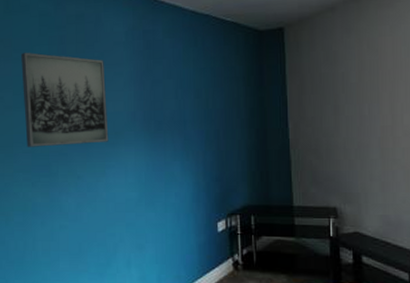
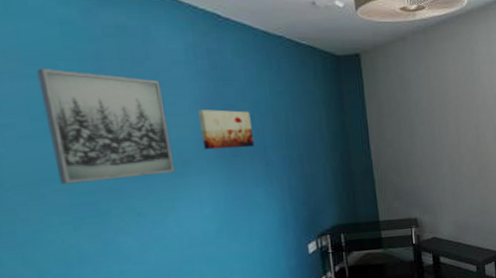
wall art: none [131,85,176,123] -> present [198,109,255,150]

